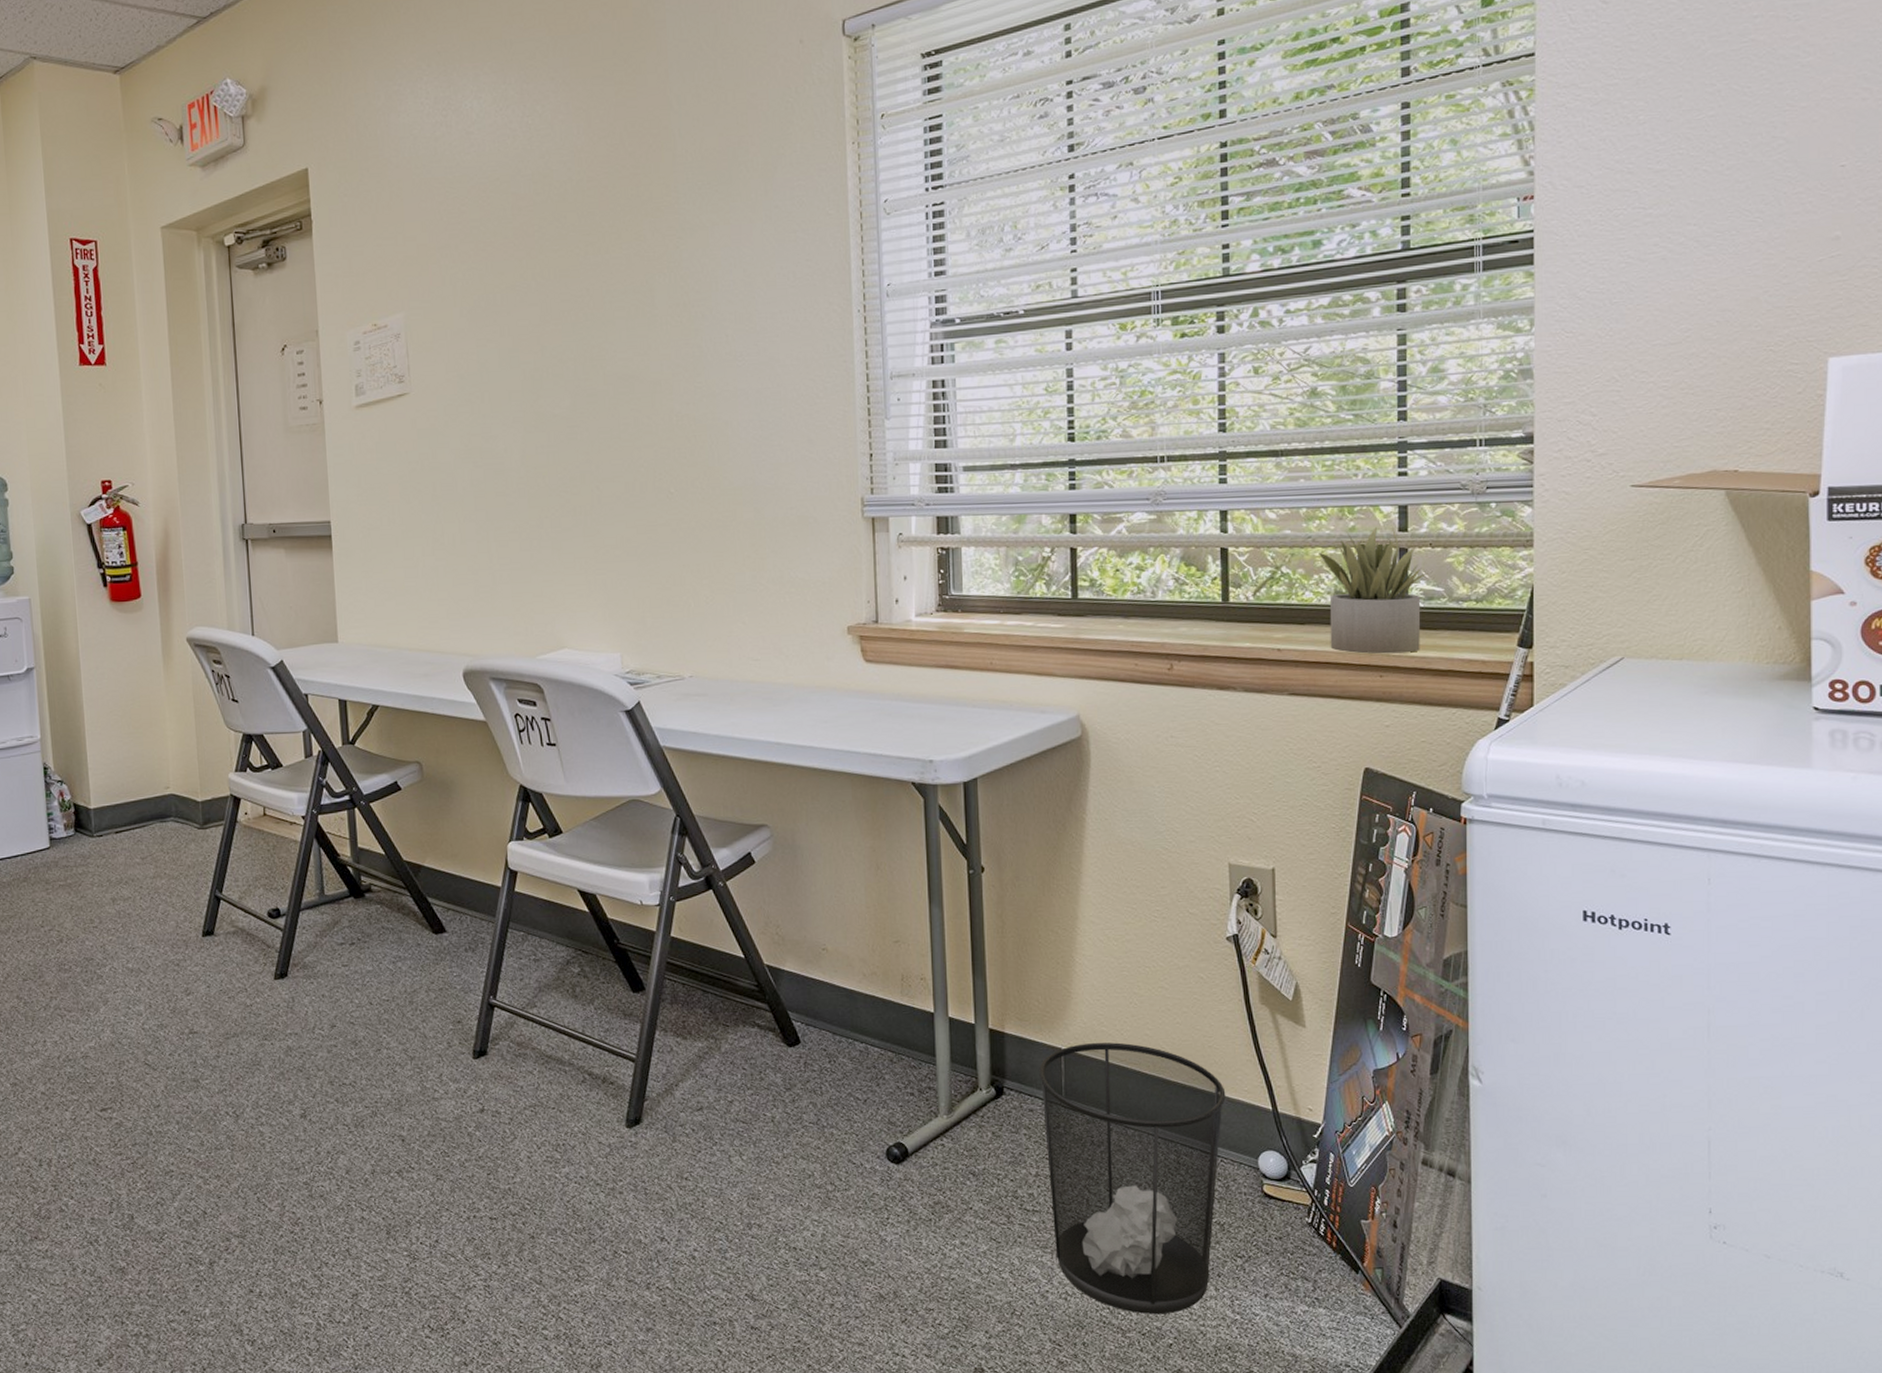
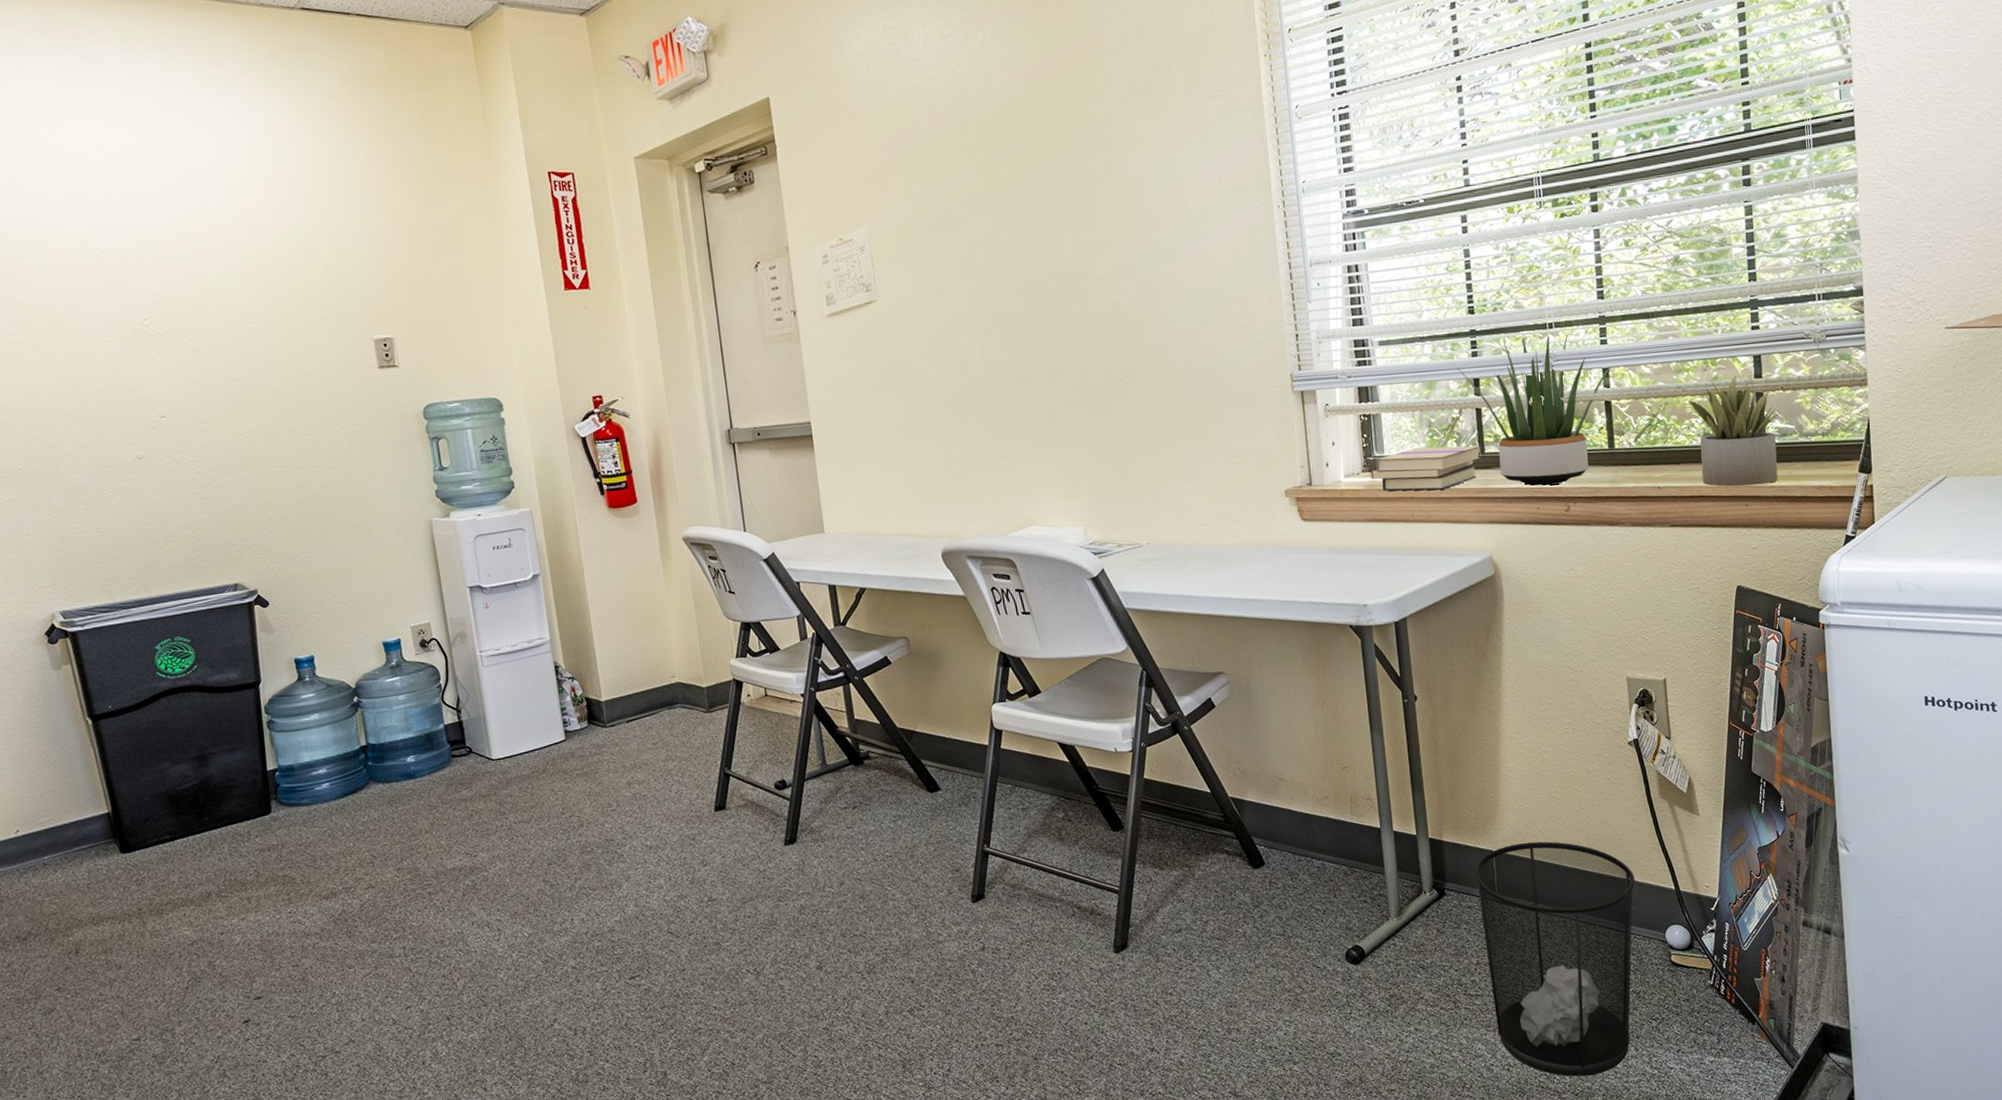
books: none [946,588,1074,637] -> present [1371,445,1481,491]
potted plant: none [1050,469,1232,640] -> present [1456,334,1613,486]

